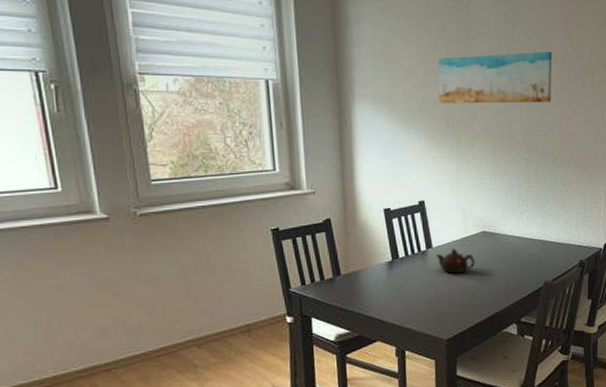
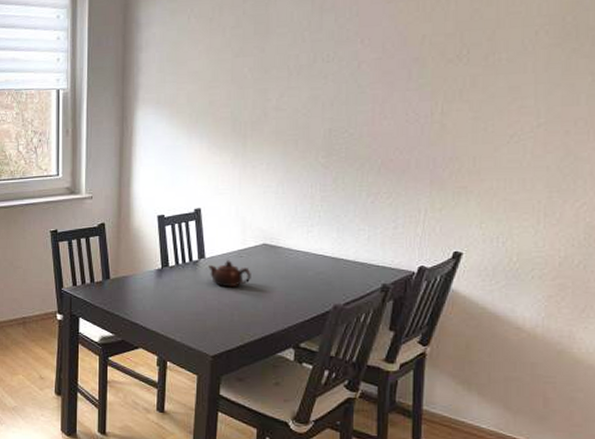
wall art: present [437,51,553,104] -> none [227,38,370,106]

